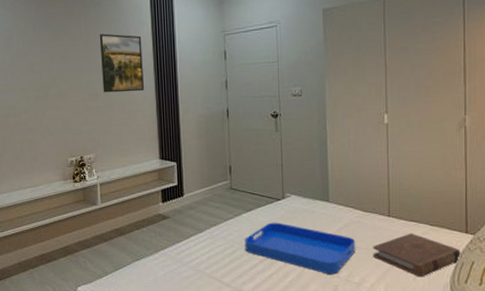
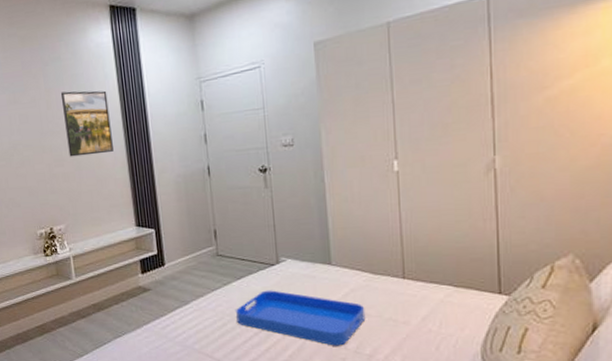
book: present [373,233,462,276] -> none [386,296,495,345]

